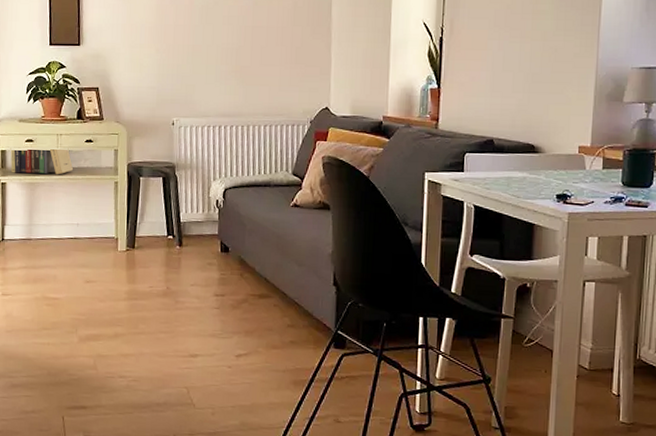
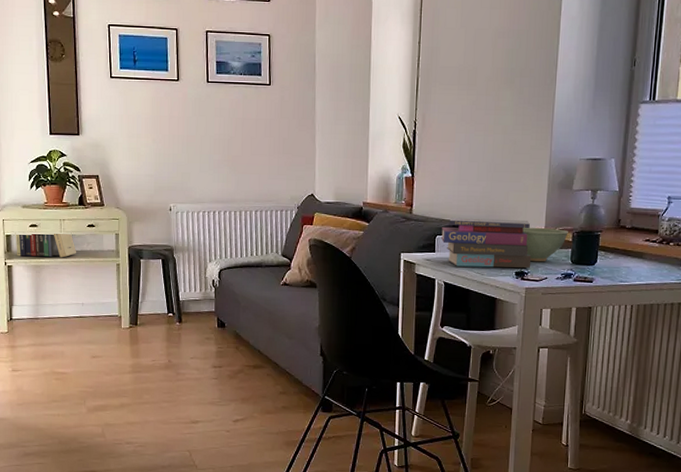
books: none [471,133,576,191] -> present [441,217,532,269]
bowl: none [565,144,619,184] -> present [522,227,568,262]

